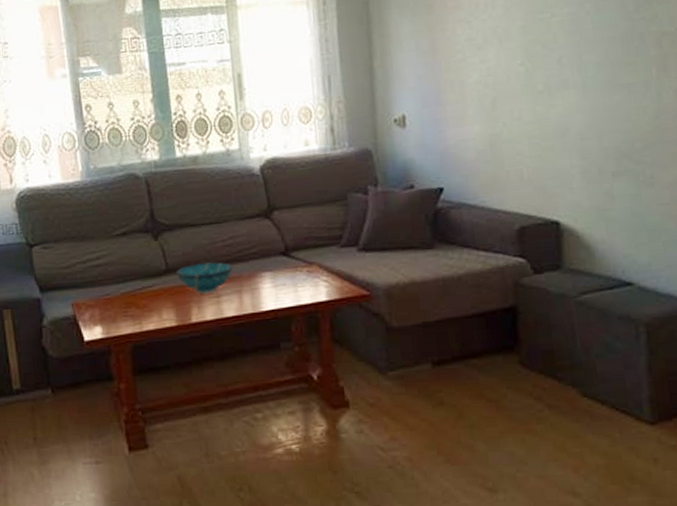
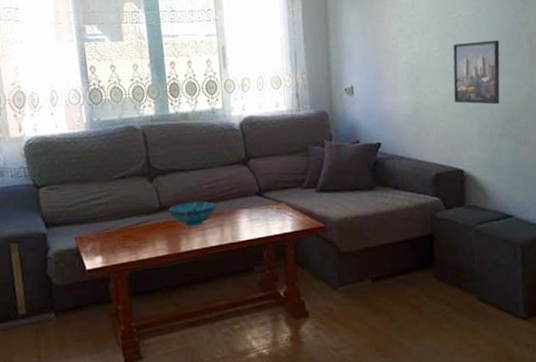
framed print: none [543,44,614,133] -> present [453,39,500,105]

